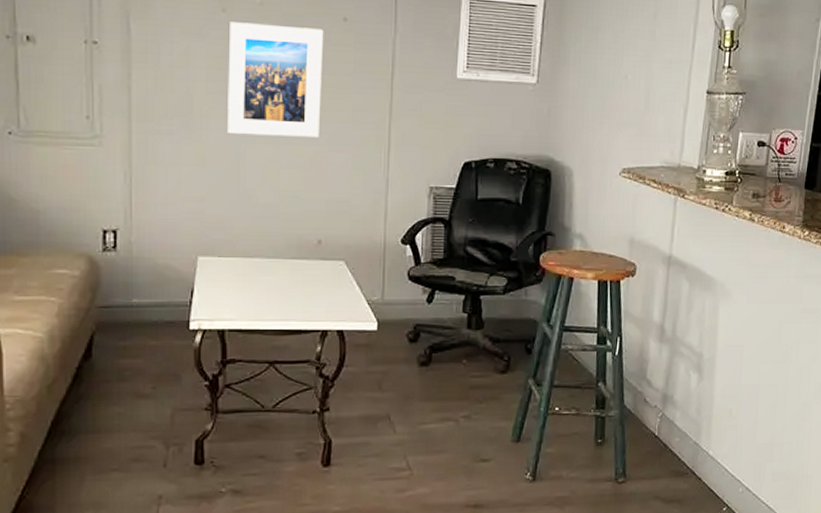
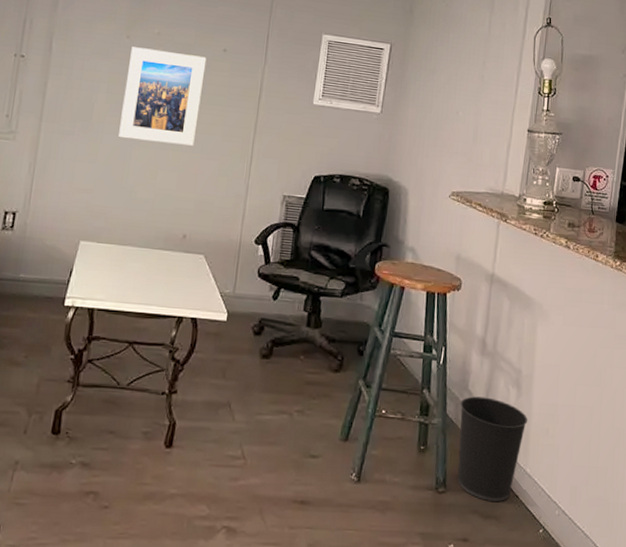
wastebasket: none [638,384,711,486] -> present [458,396,528,501]

